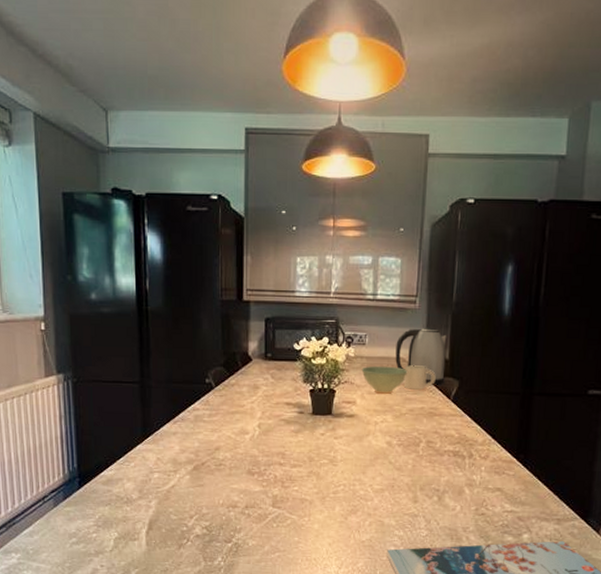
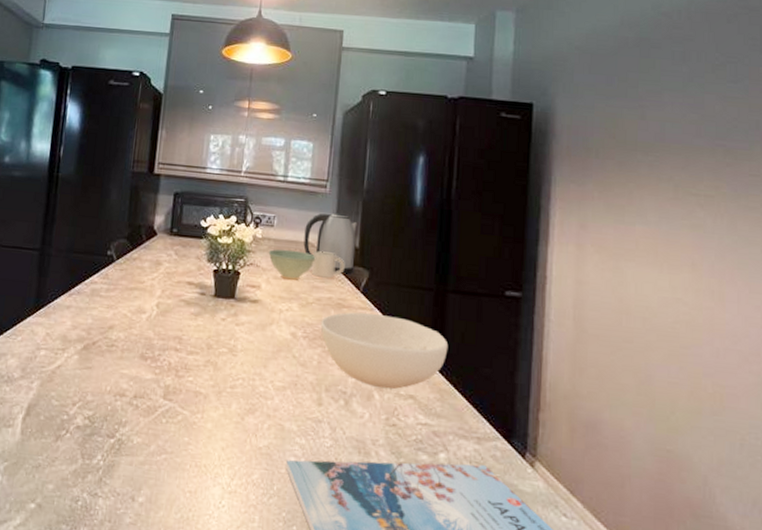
bowl: none [414,419,533,485] -> present [320,312,449,390]

